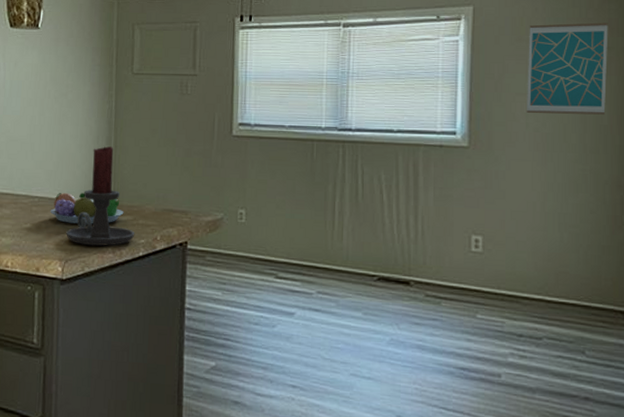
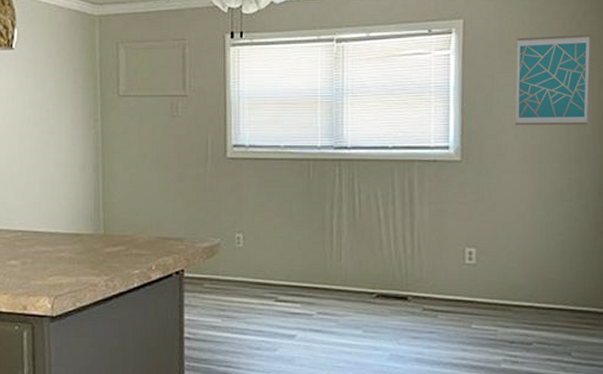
fruit bowl: present [50,193,124,224] -> none [35,224,116,257]
candle holder: present [66,146,135,246] -> none [54,174,129,279]

